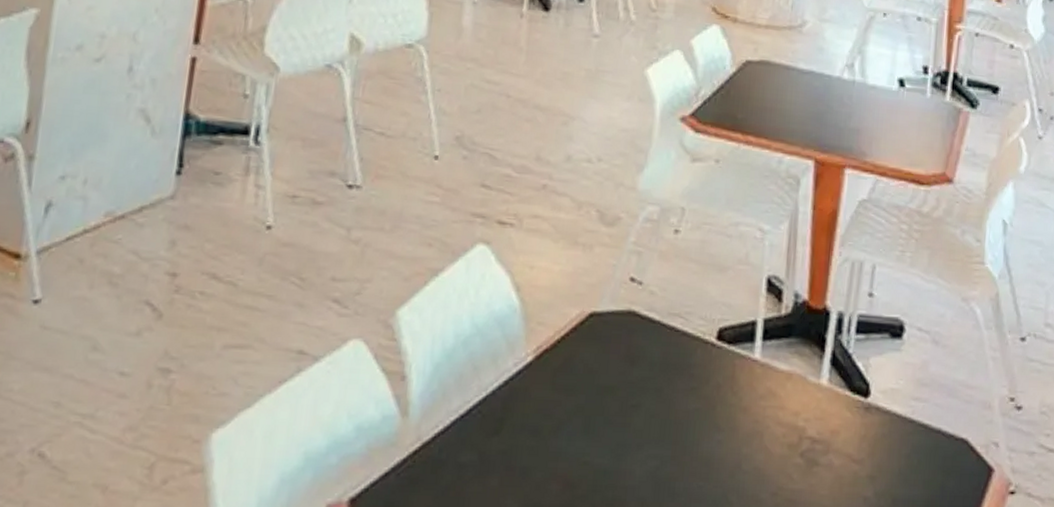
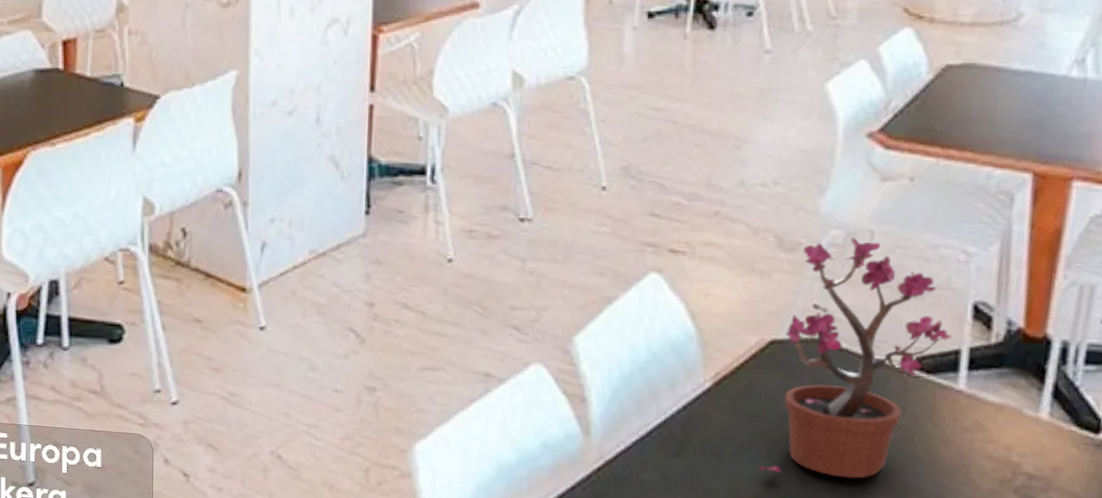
potted plant: none [574,214,749,450] -> present [758,238,952,479]

